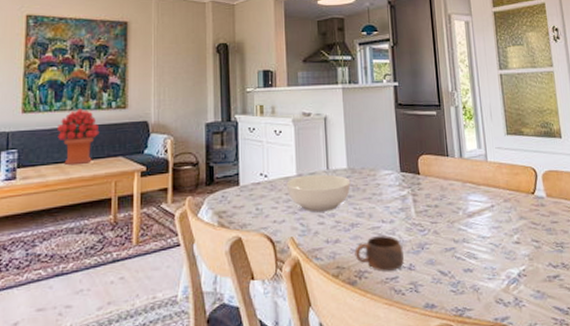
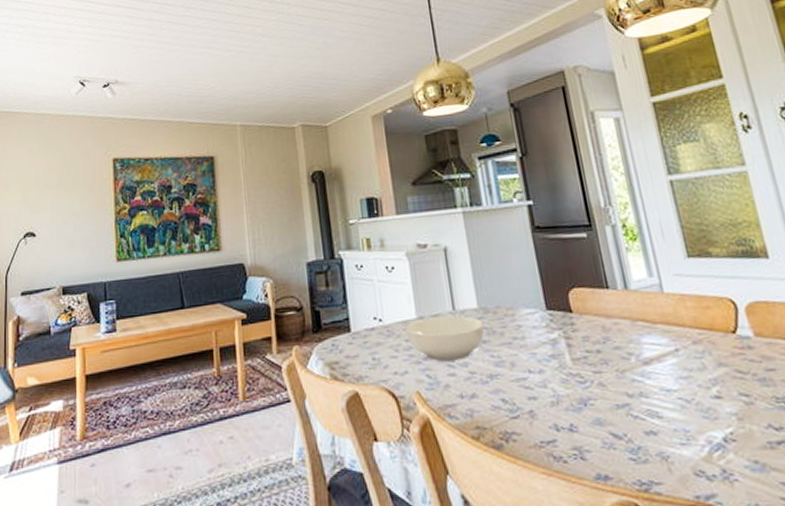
bouquet: present [56,108,100,165] -> none [151,253,195,314]
cup: present [354,235,404,271] -> none [497,389,562,433]

